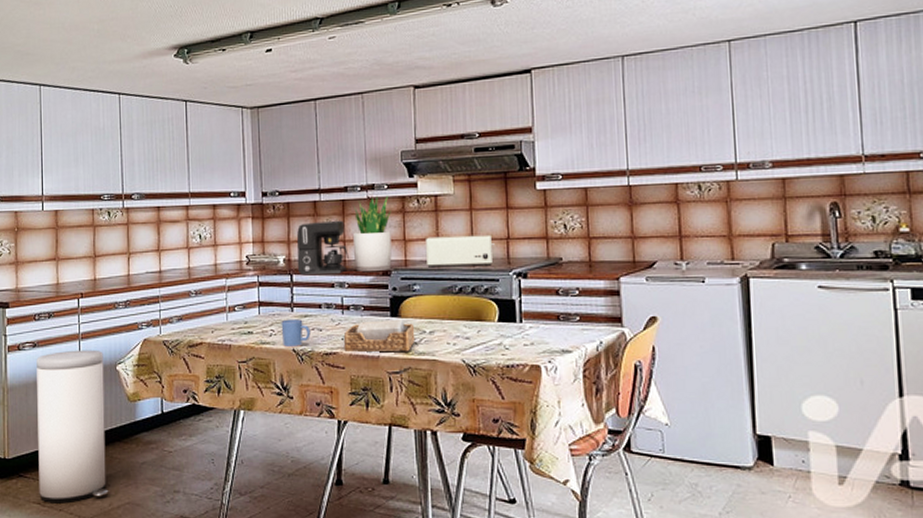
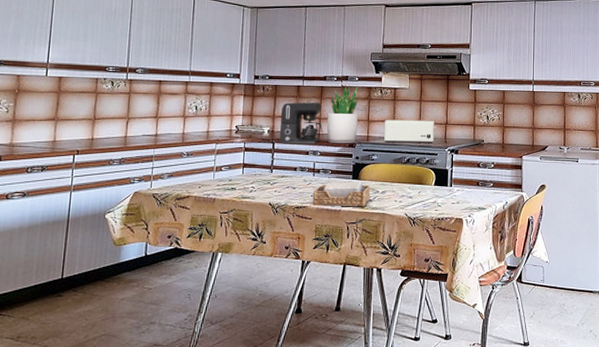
pedal bin: present [36,349,109,504] -> none [13,200,94,338]
mug: present [281,319,311,348] -> none [260,179,286,202]

